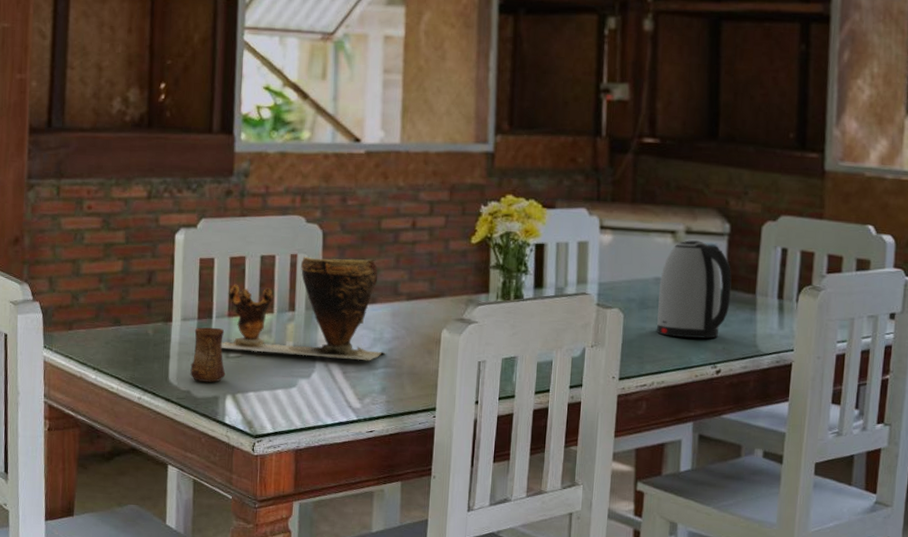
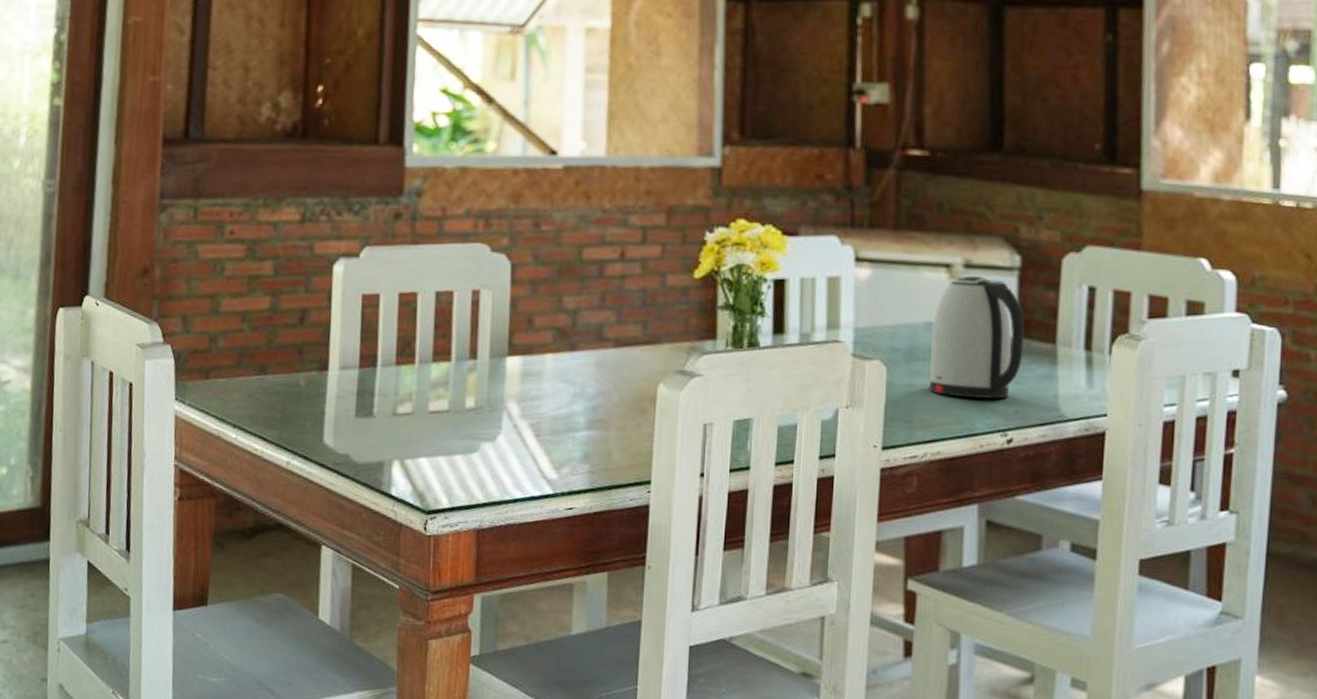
cup: present [190,327,226,382] -> none [349,377,392,445]
clay pot: present [221,256,386,361] -> none [387,292,588,422]

